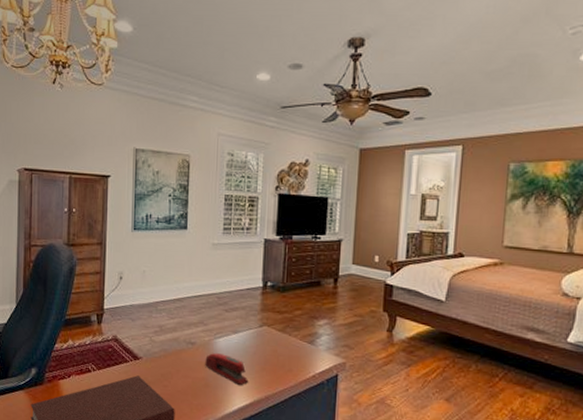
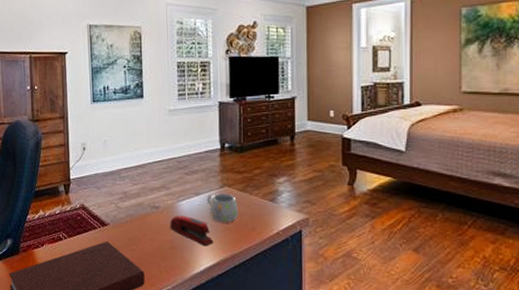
mug: none [244,333,276,362] -> present [206,194,239,222]

